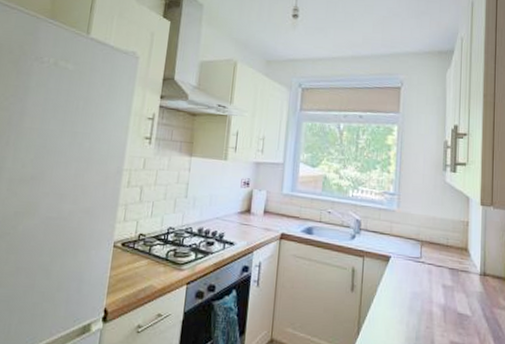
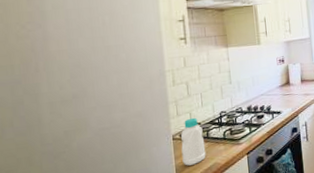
bottle: none [117,227,146,281] -> present [181,117,206,166]

